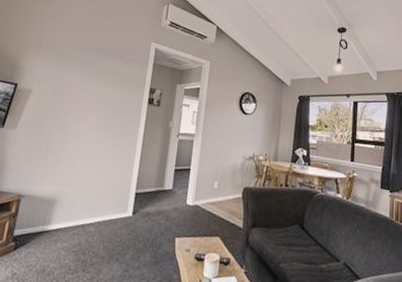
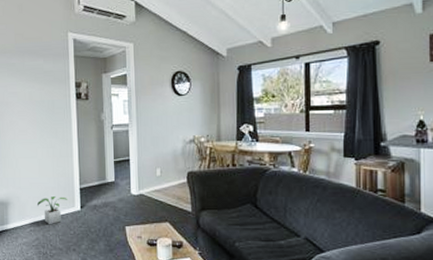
potted plant: none [87,199,121,230] -> present [37,196,67,225]

